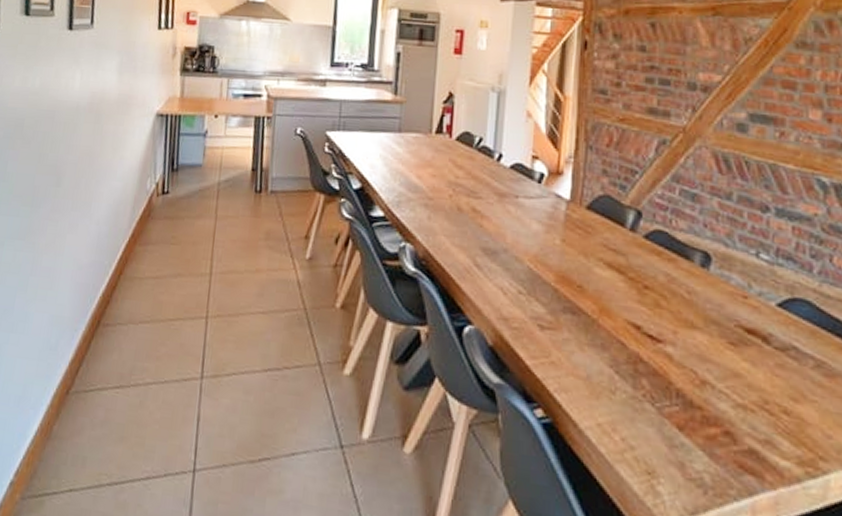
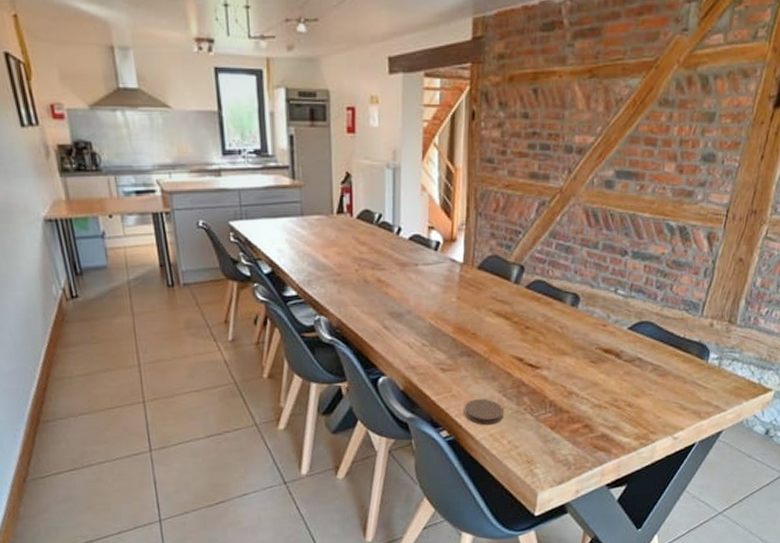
coaster: none [565,371,616,410] -> present [464,399,504,425]

